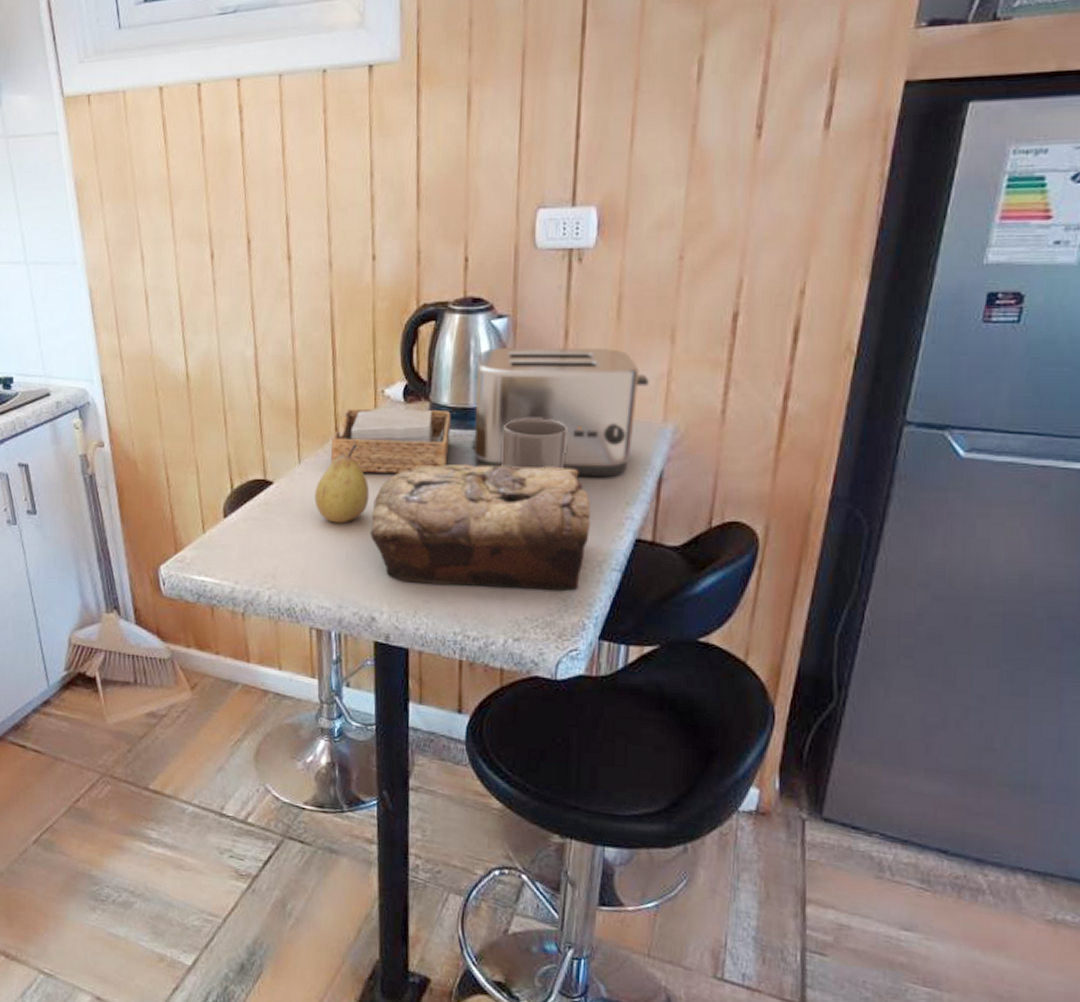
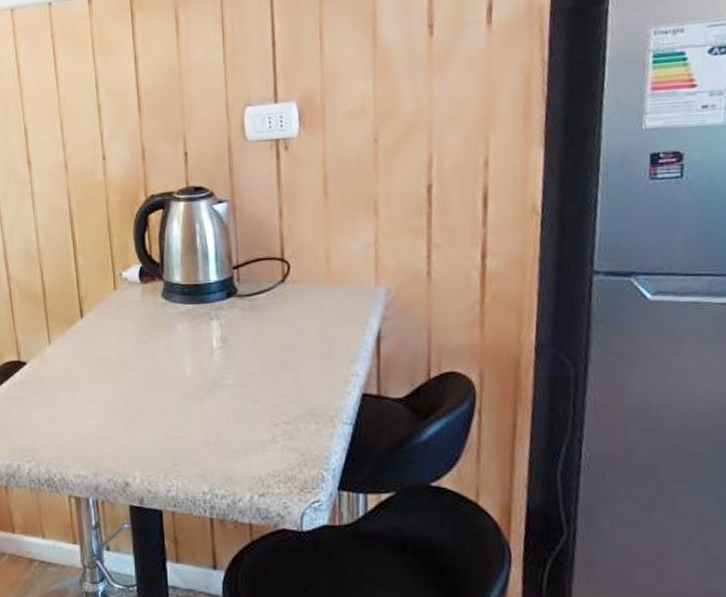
fruit: present [314,444,370,523] -> none [65,323,116,397]
napkin holder: present [330,408,451,474] -> none [76,288,185,349]
bread loaf: present [369,464,591,591] -> none [118,332,320,448]
toaster: present [470,348,649,477] -> none [202,223,359,340]
cup: present [501,418,567,470] -> none [231,289,292,337]

